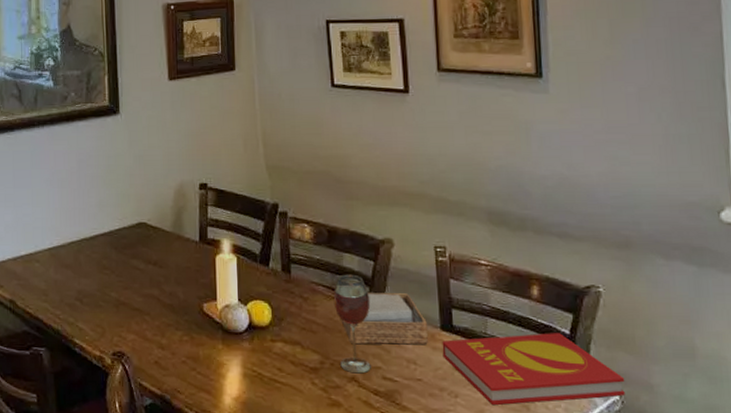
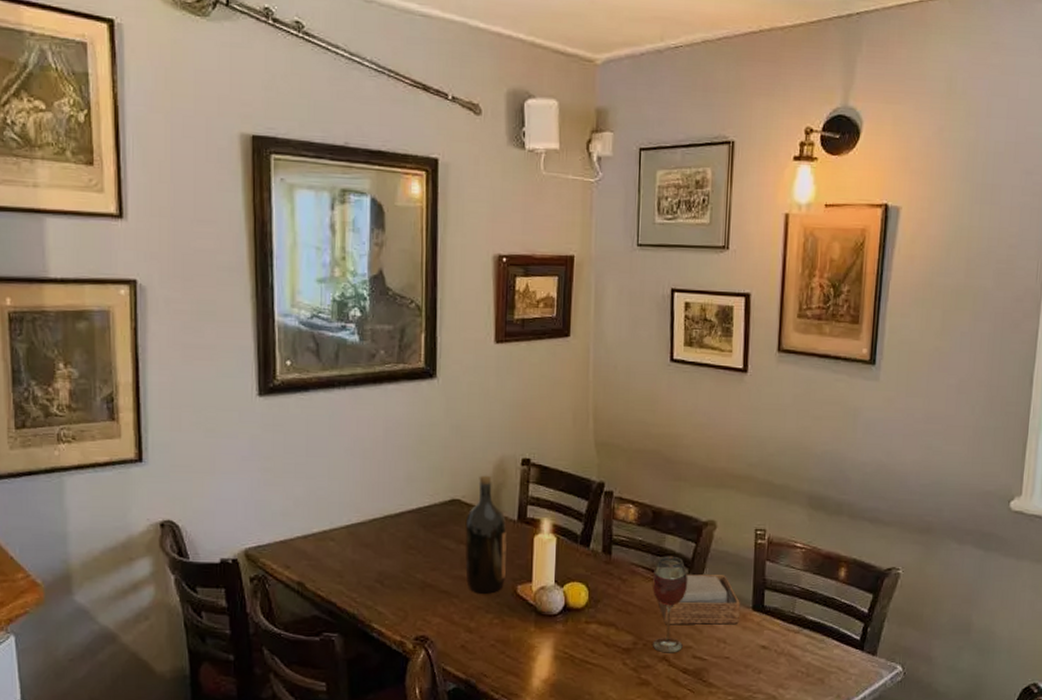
wine bottle: none [152,199,193,312] -> present [465,475,507,594]
book: present [442,333,625,406] -> none [751,612,910,680]

